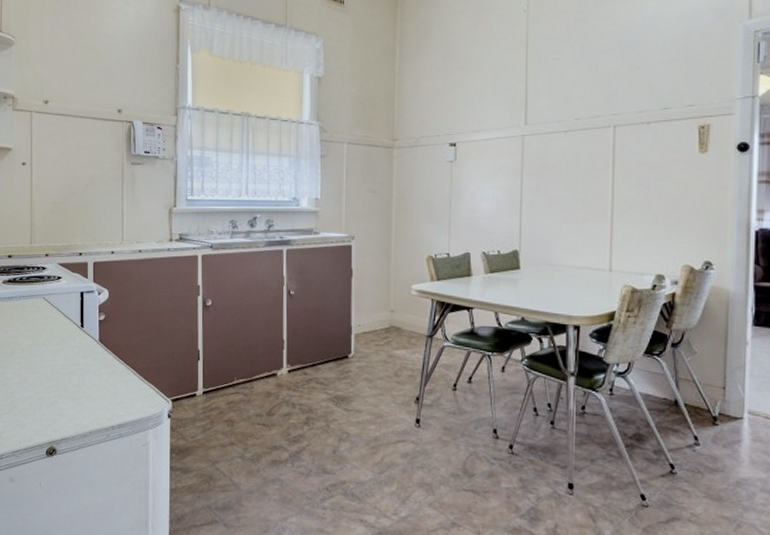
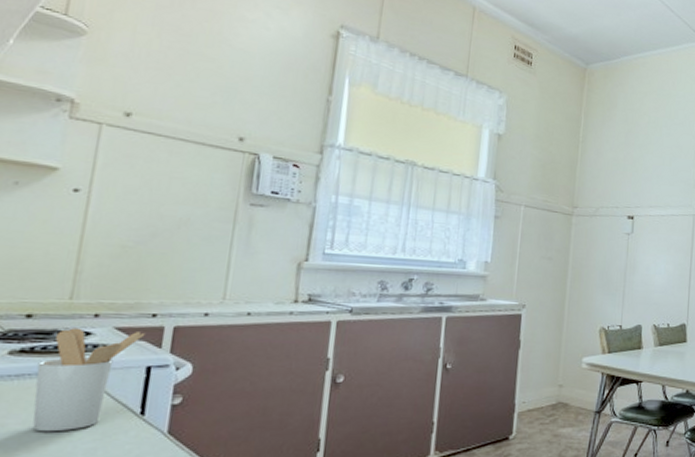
utensil holder: none [19,264,77,338] -> present [32,328,146,432]

